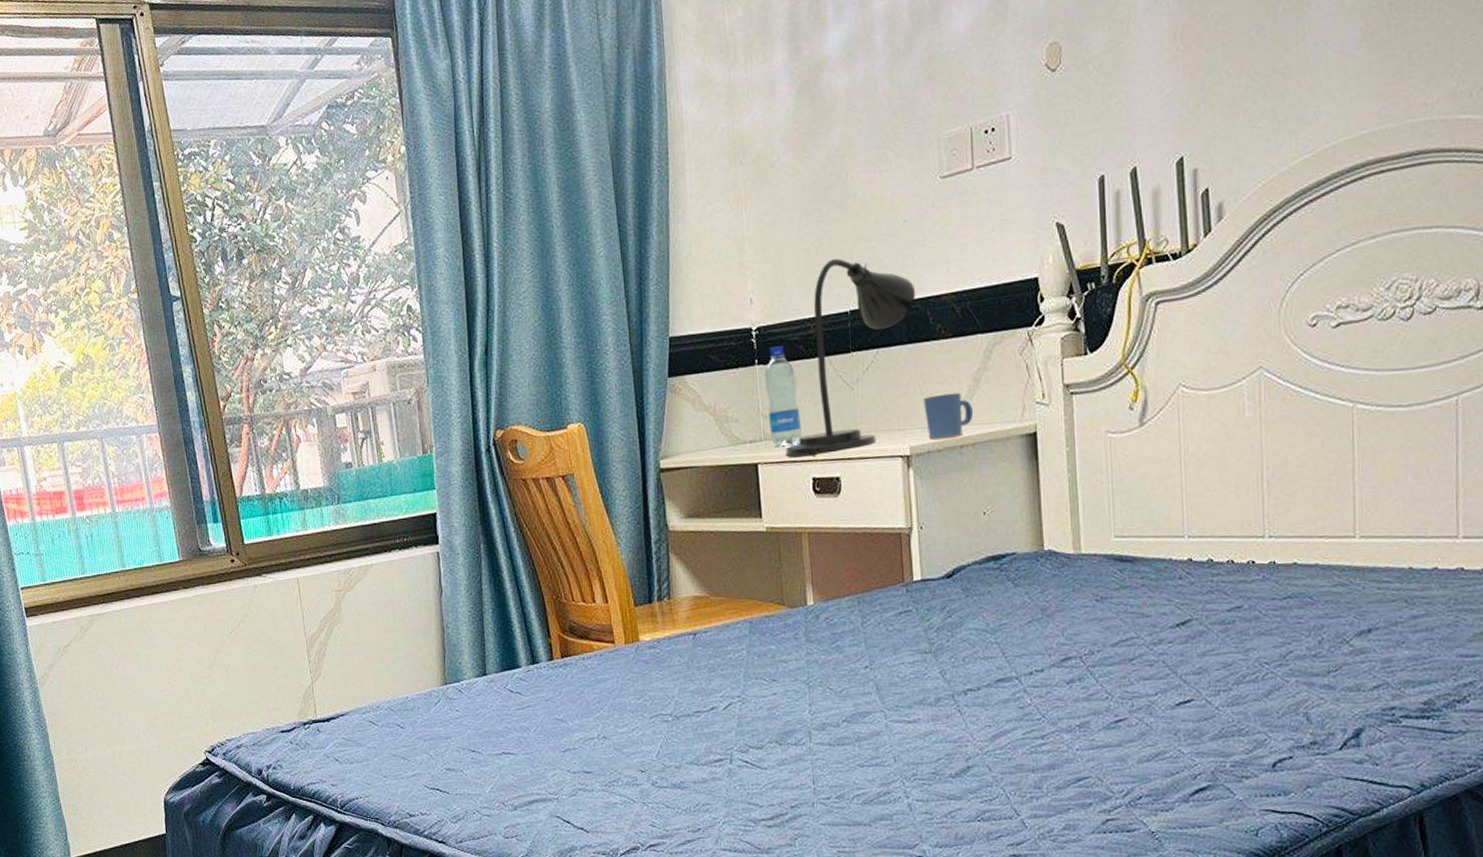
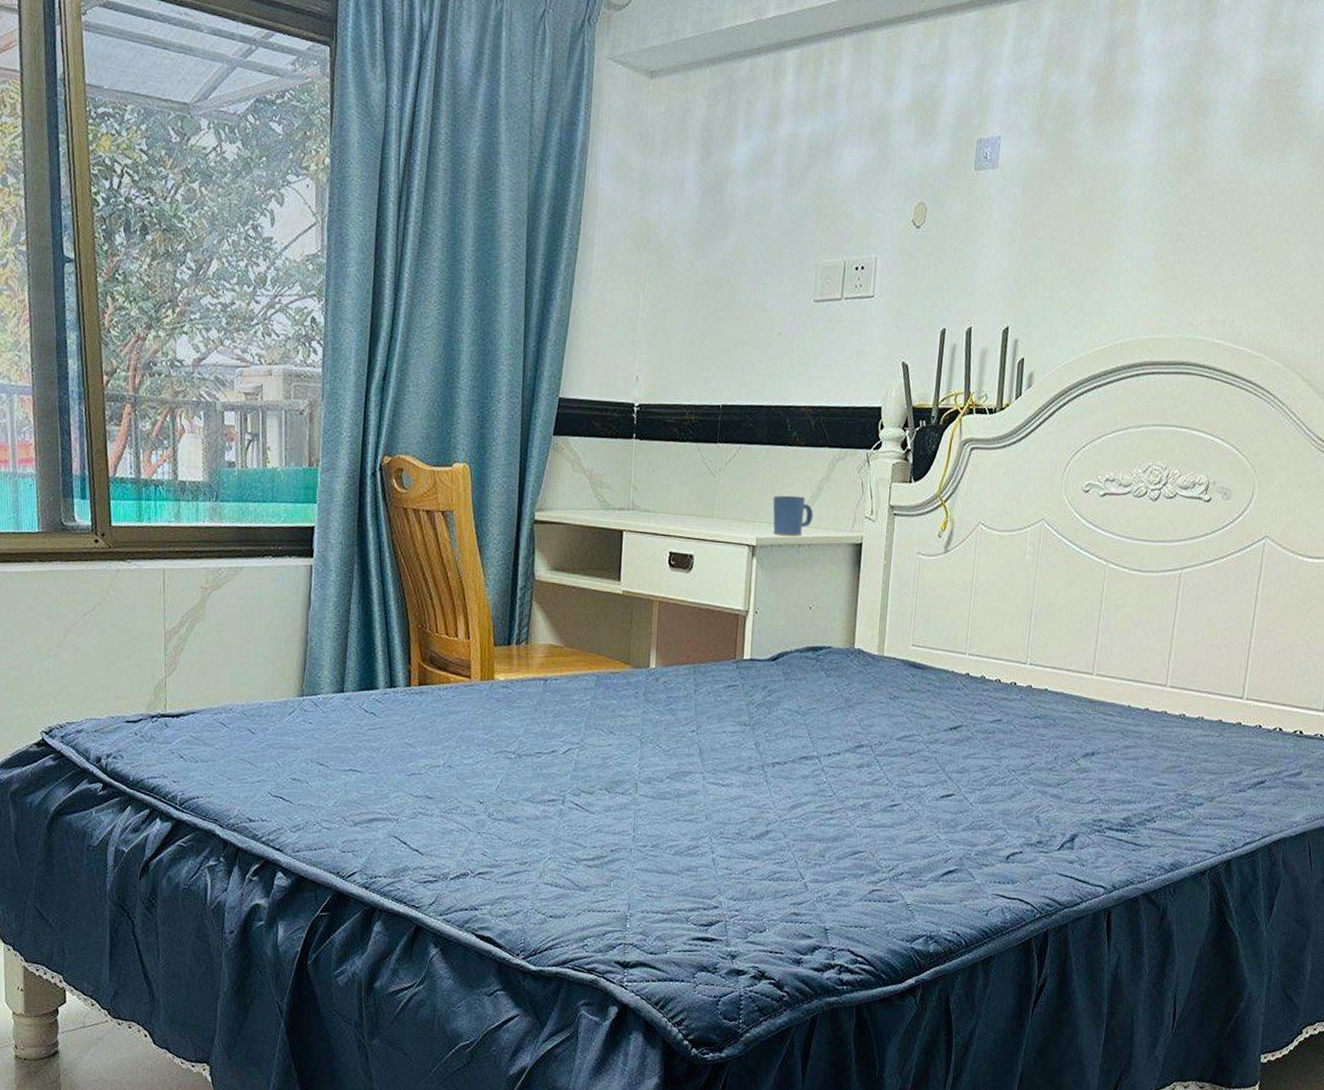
bottle: present [764,346,802,447] -> none [637,425,667,520]
desk lamp: present [785,258,916,457] -> none [648,354,780,532]

